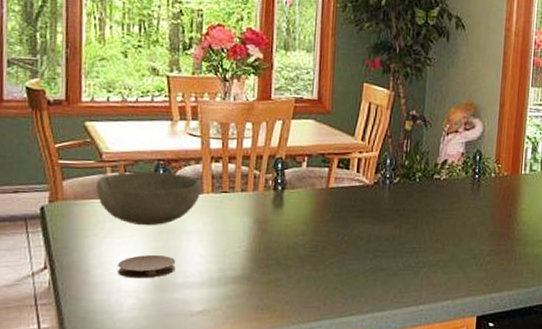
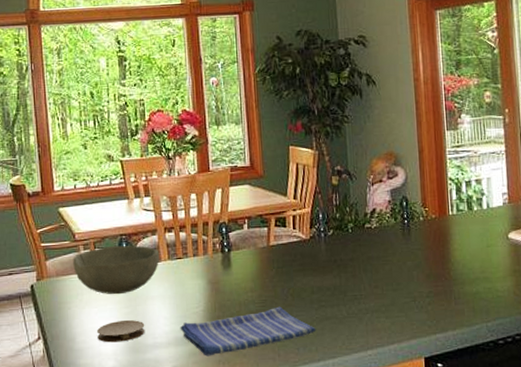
dish towel: none [216,253,368,301] -> present [180,306,316,357]

